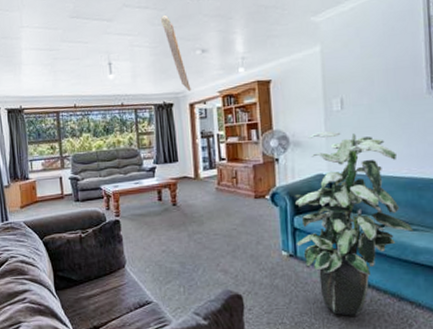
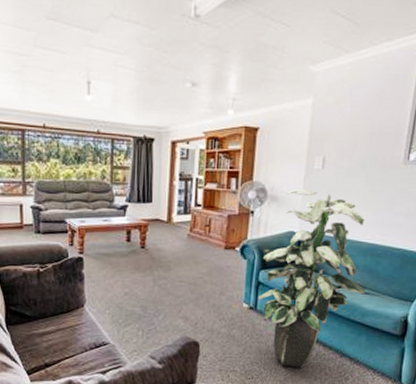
ceiling light: present [160,14,192,92] -> none [151,35,176,128]

